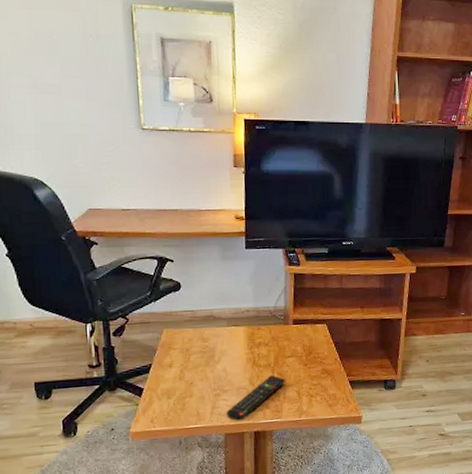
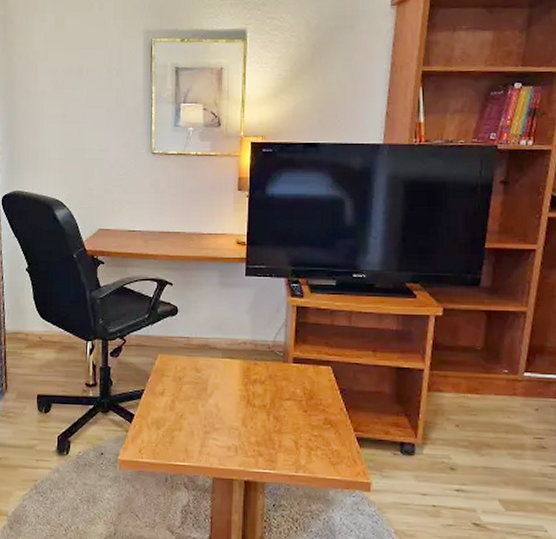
remote control: present [226,375,286,421] -> none [215,418,283,466]

